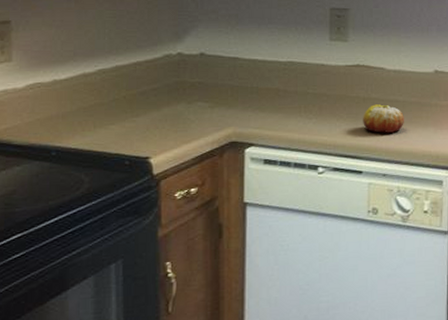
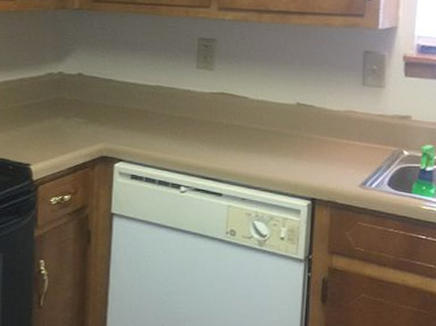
fruit: present [363,104,404,133] -> none [225,131,265,160]

